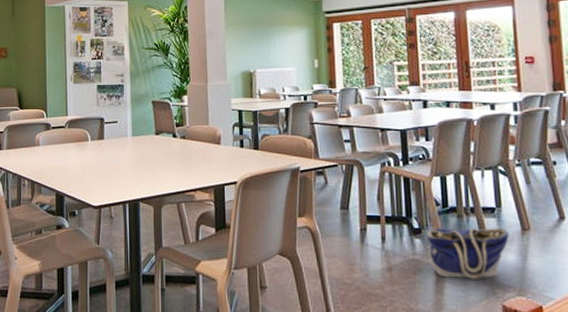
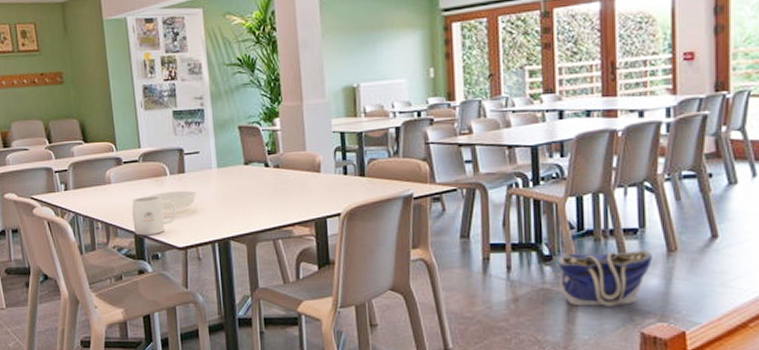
mug: none [55,158,94,194] -> present [131,195,176,236]
bowl: none [71,155,113,175] -> present [149,190,197,214]

